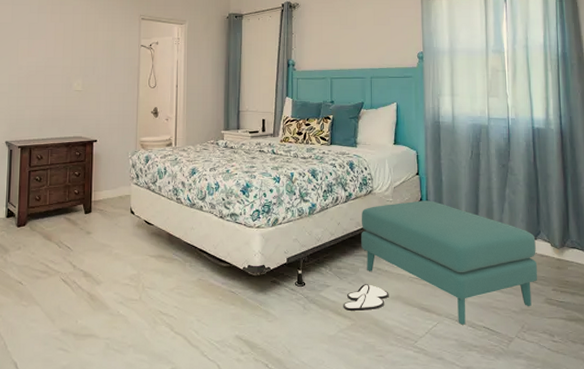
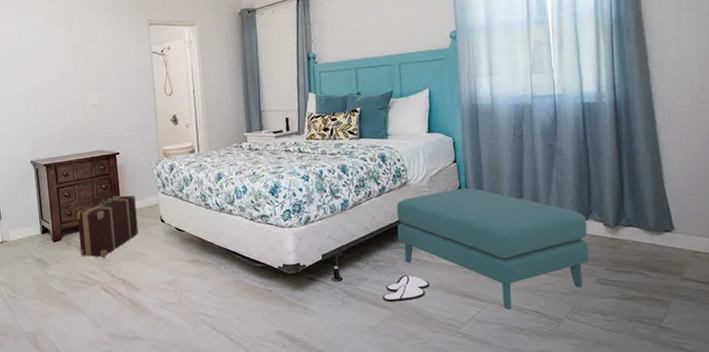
suitcase: none [44,181,108,246] -> present [76,194,139,257]

